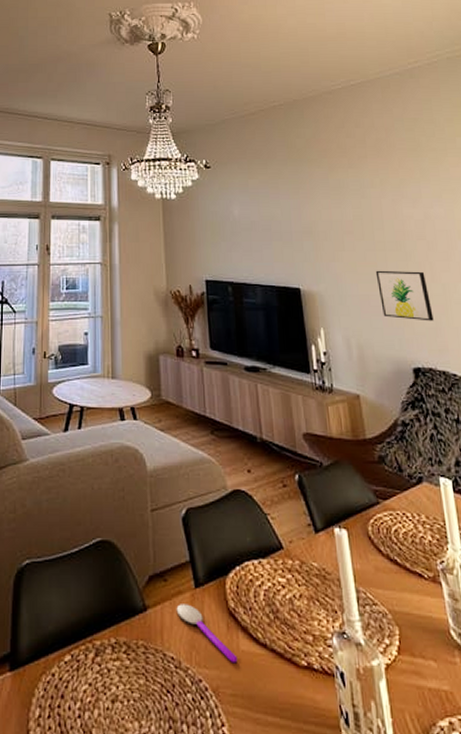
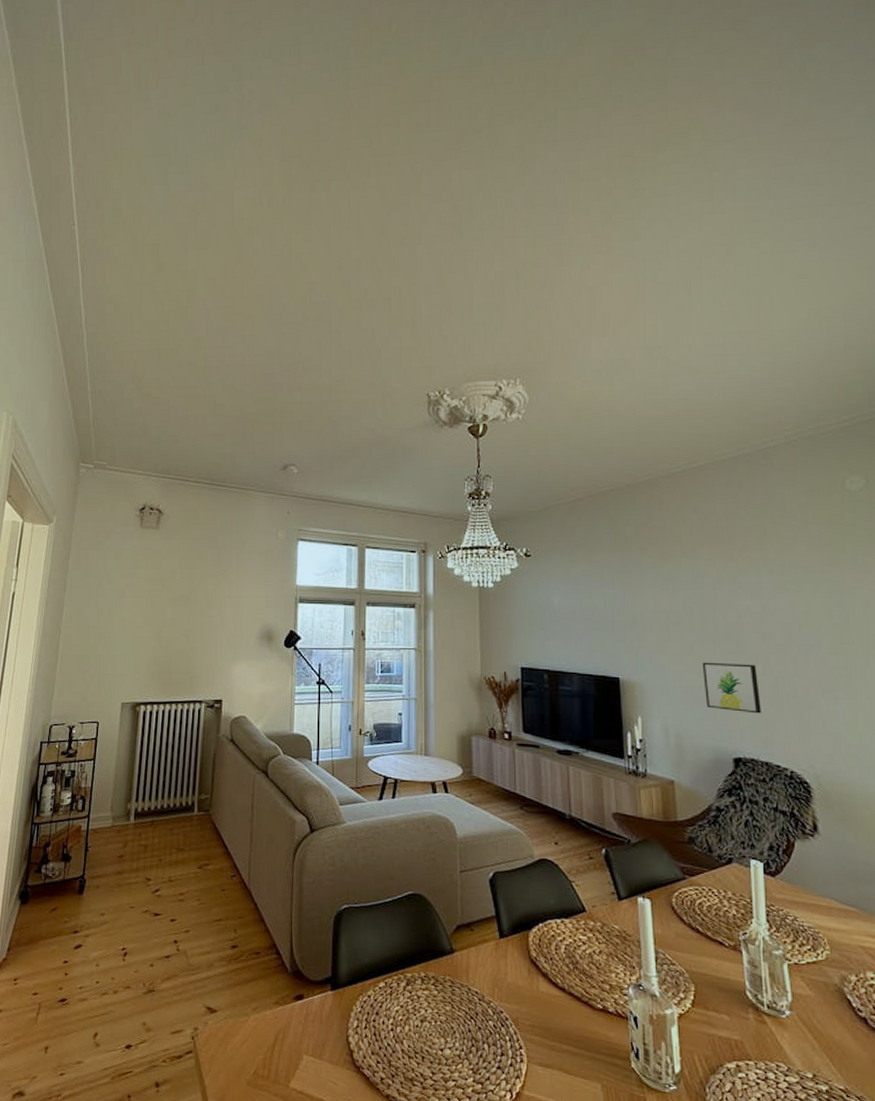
spoon: present [176,604,238,664] -> none [481,950,537,1001]

